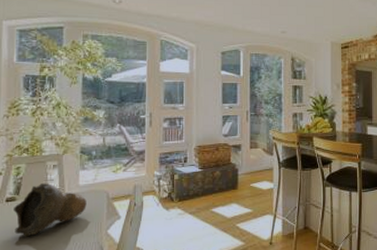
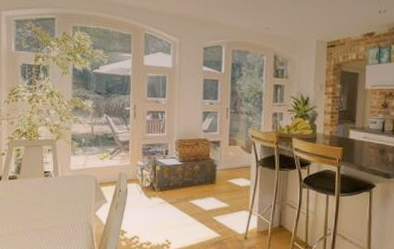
decorative bowl: present [14,183,87,237] -> none [16,165,77,212]

